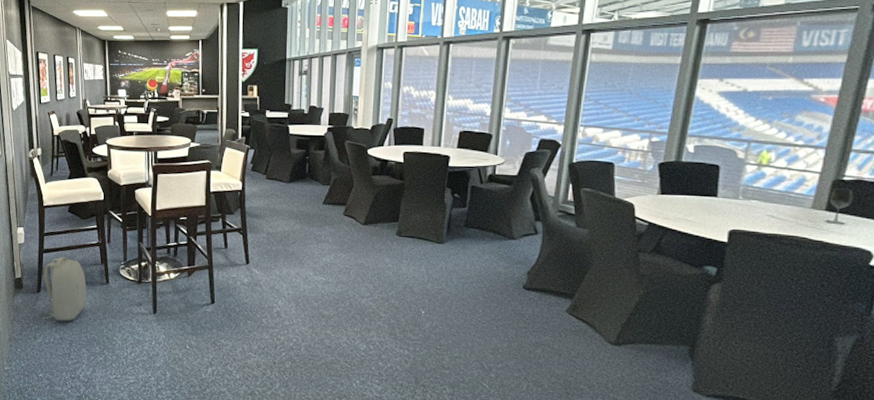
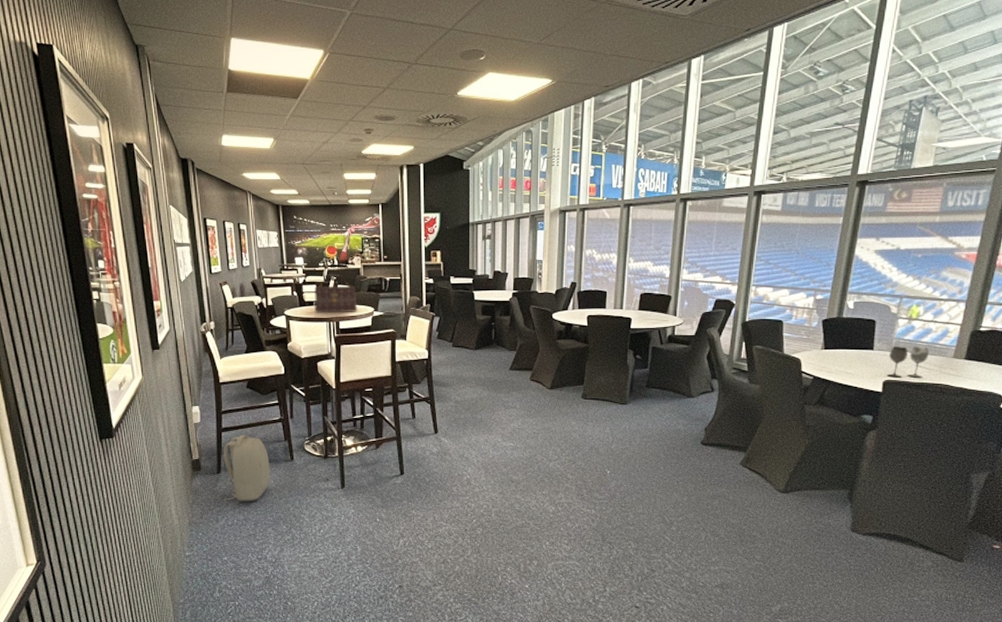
handbag: none [135,100,175,144] -> present [315,268,358,313]
wineglass: none [733,194,782,229] -> present [886,346,929,378]
wine glass: present [825,188,853,225] -> none [964,338,988,372]

